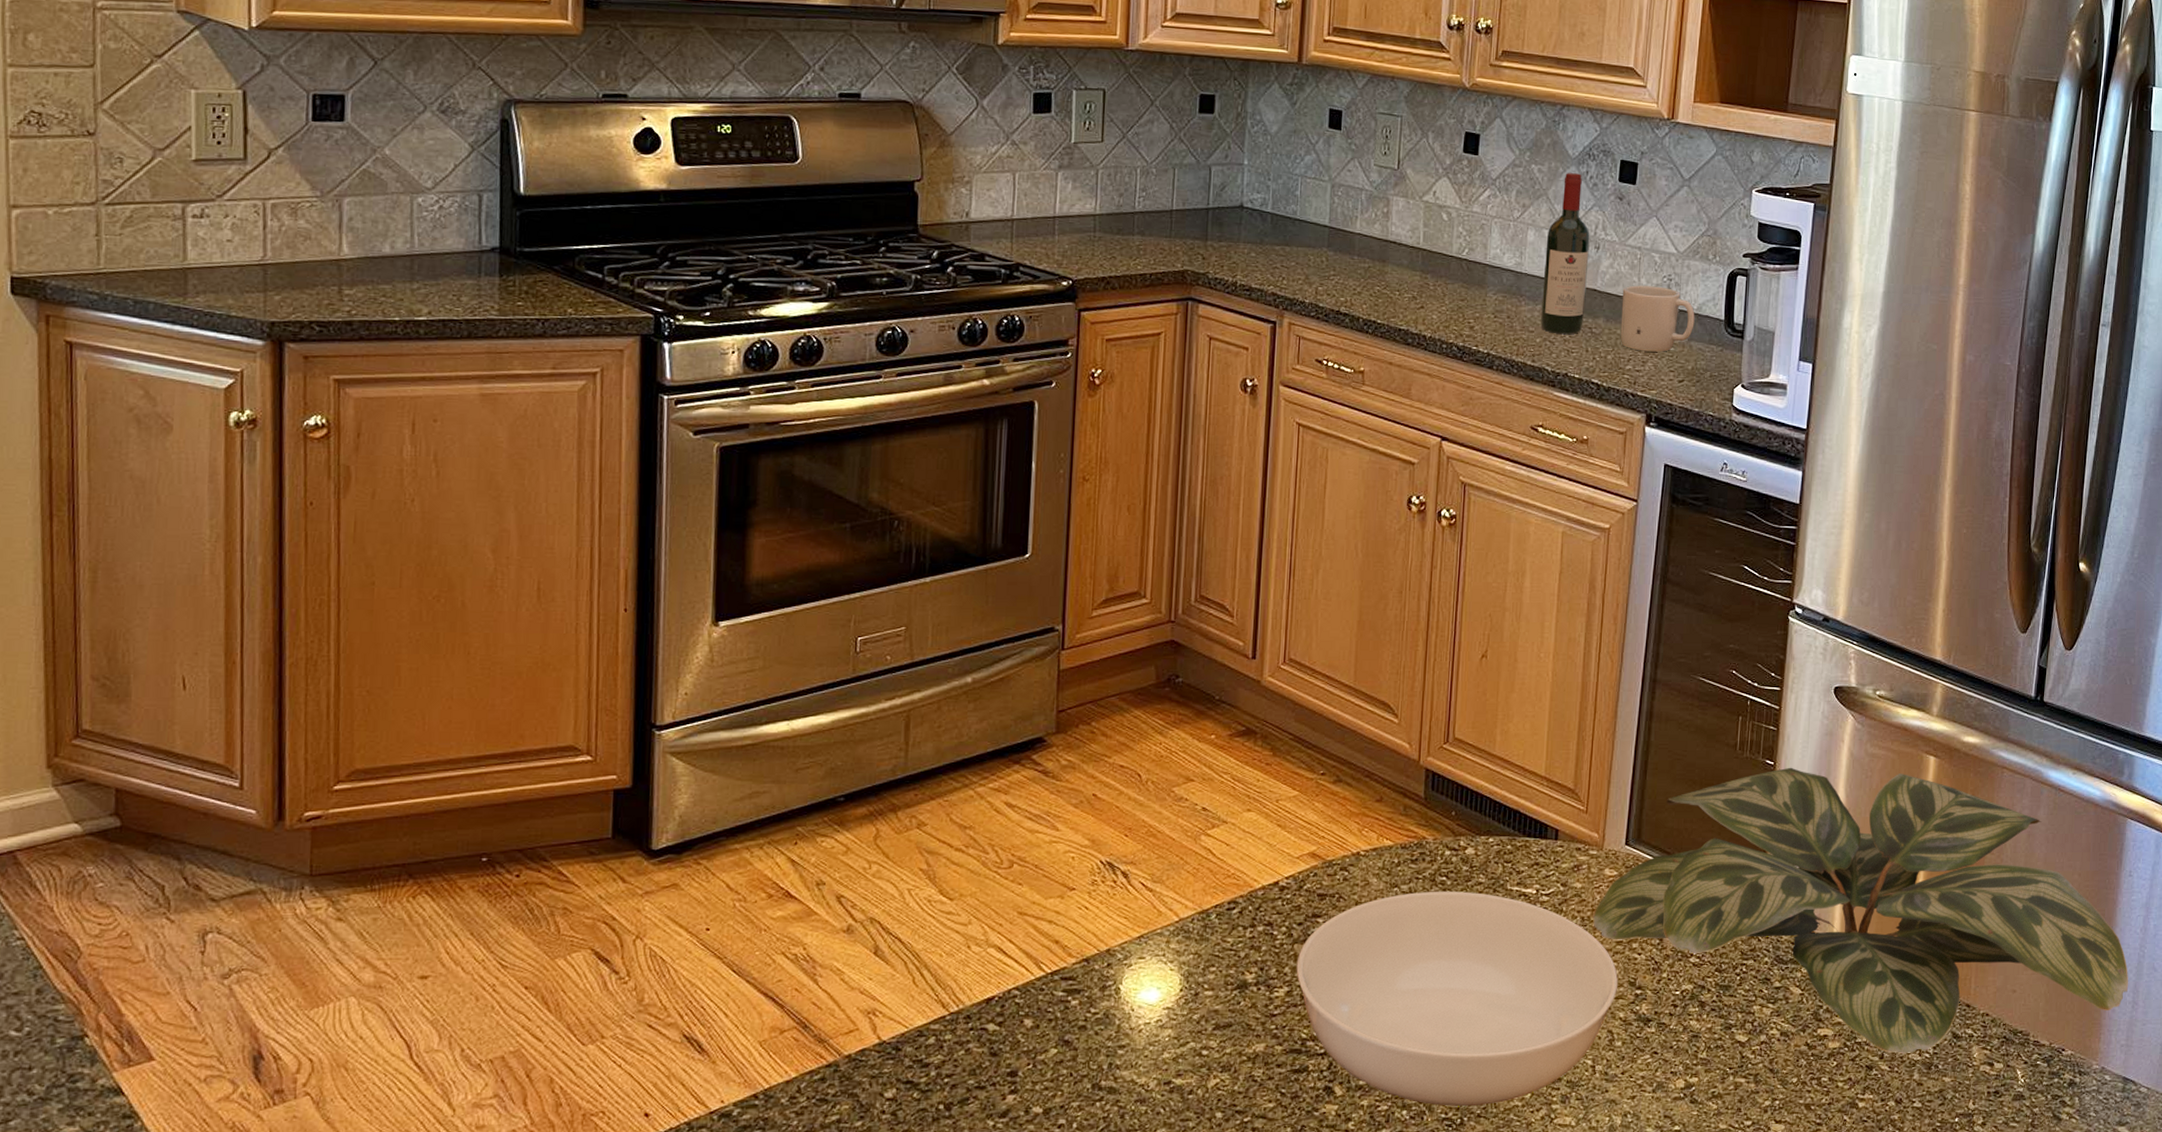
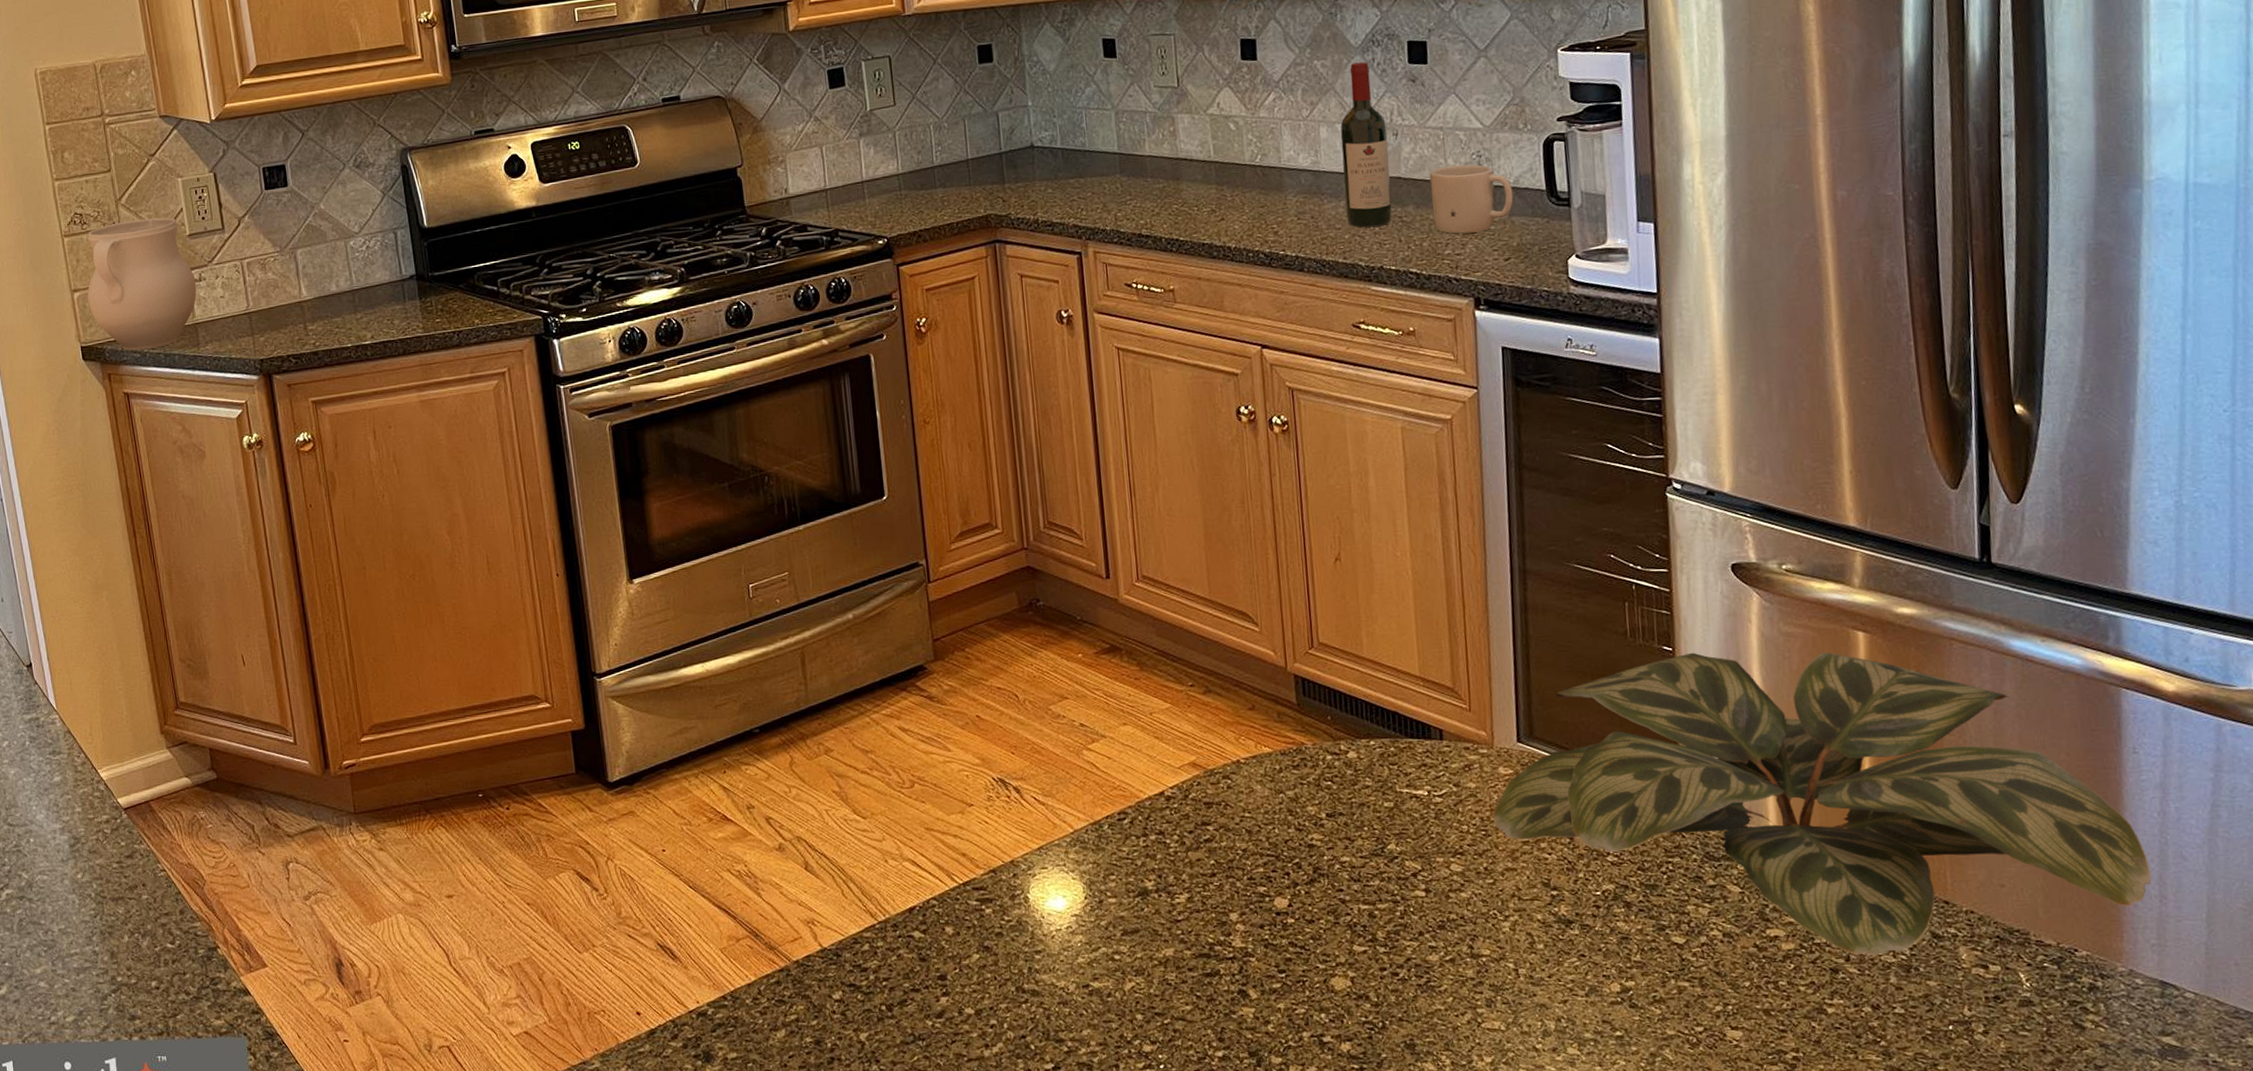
ceramic jug: none [31,131,195,292] -> present [87,217,197,351]
bowl: present [1296,890,1618,1106] -> none [1193,795,1531,1010]

